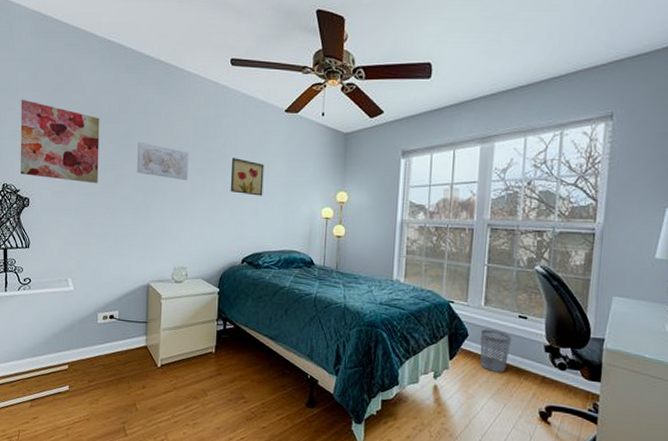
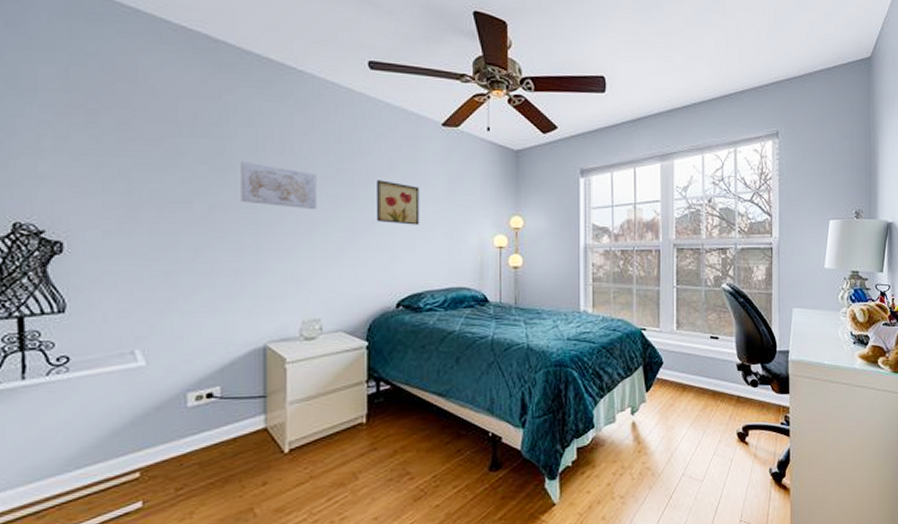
wall art: present [20,99,100,184] -> none [43,102,180,218]
wastebasket: present [480,329,511,373] -> none [674,354,705,399]

